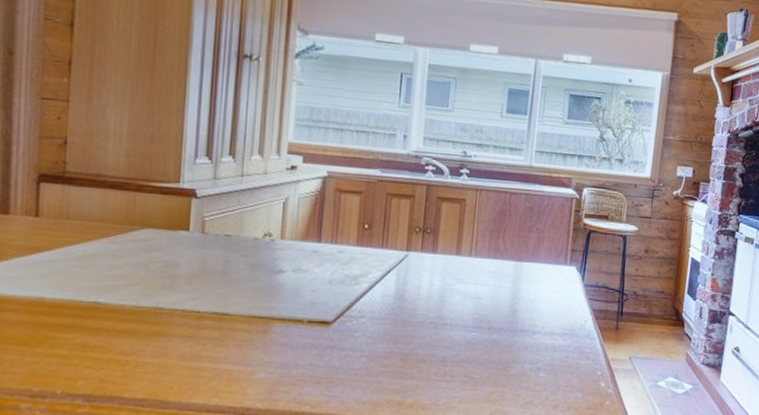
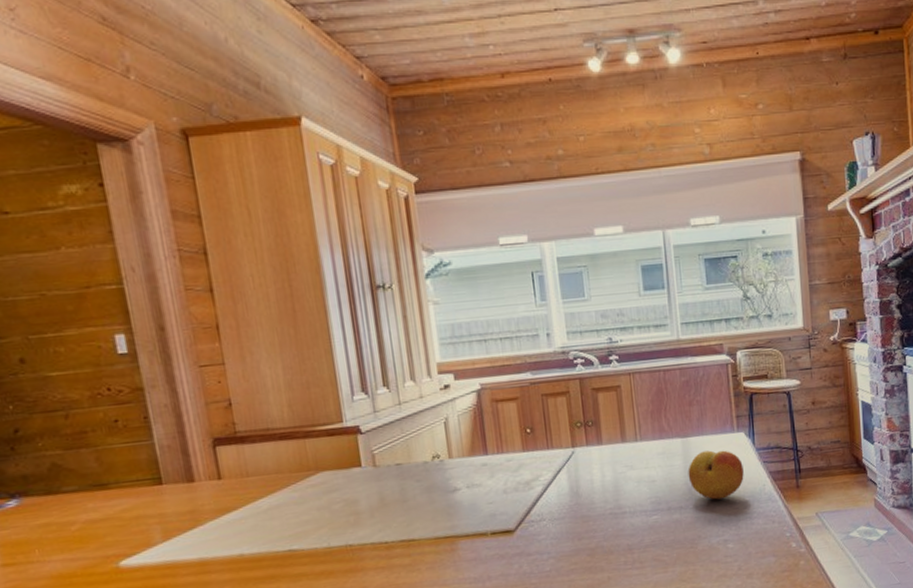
fruit: none [514,278,569,328] -> present [687,450,744,500]

